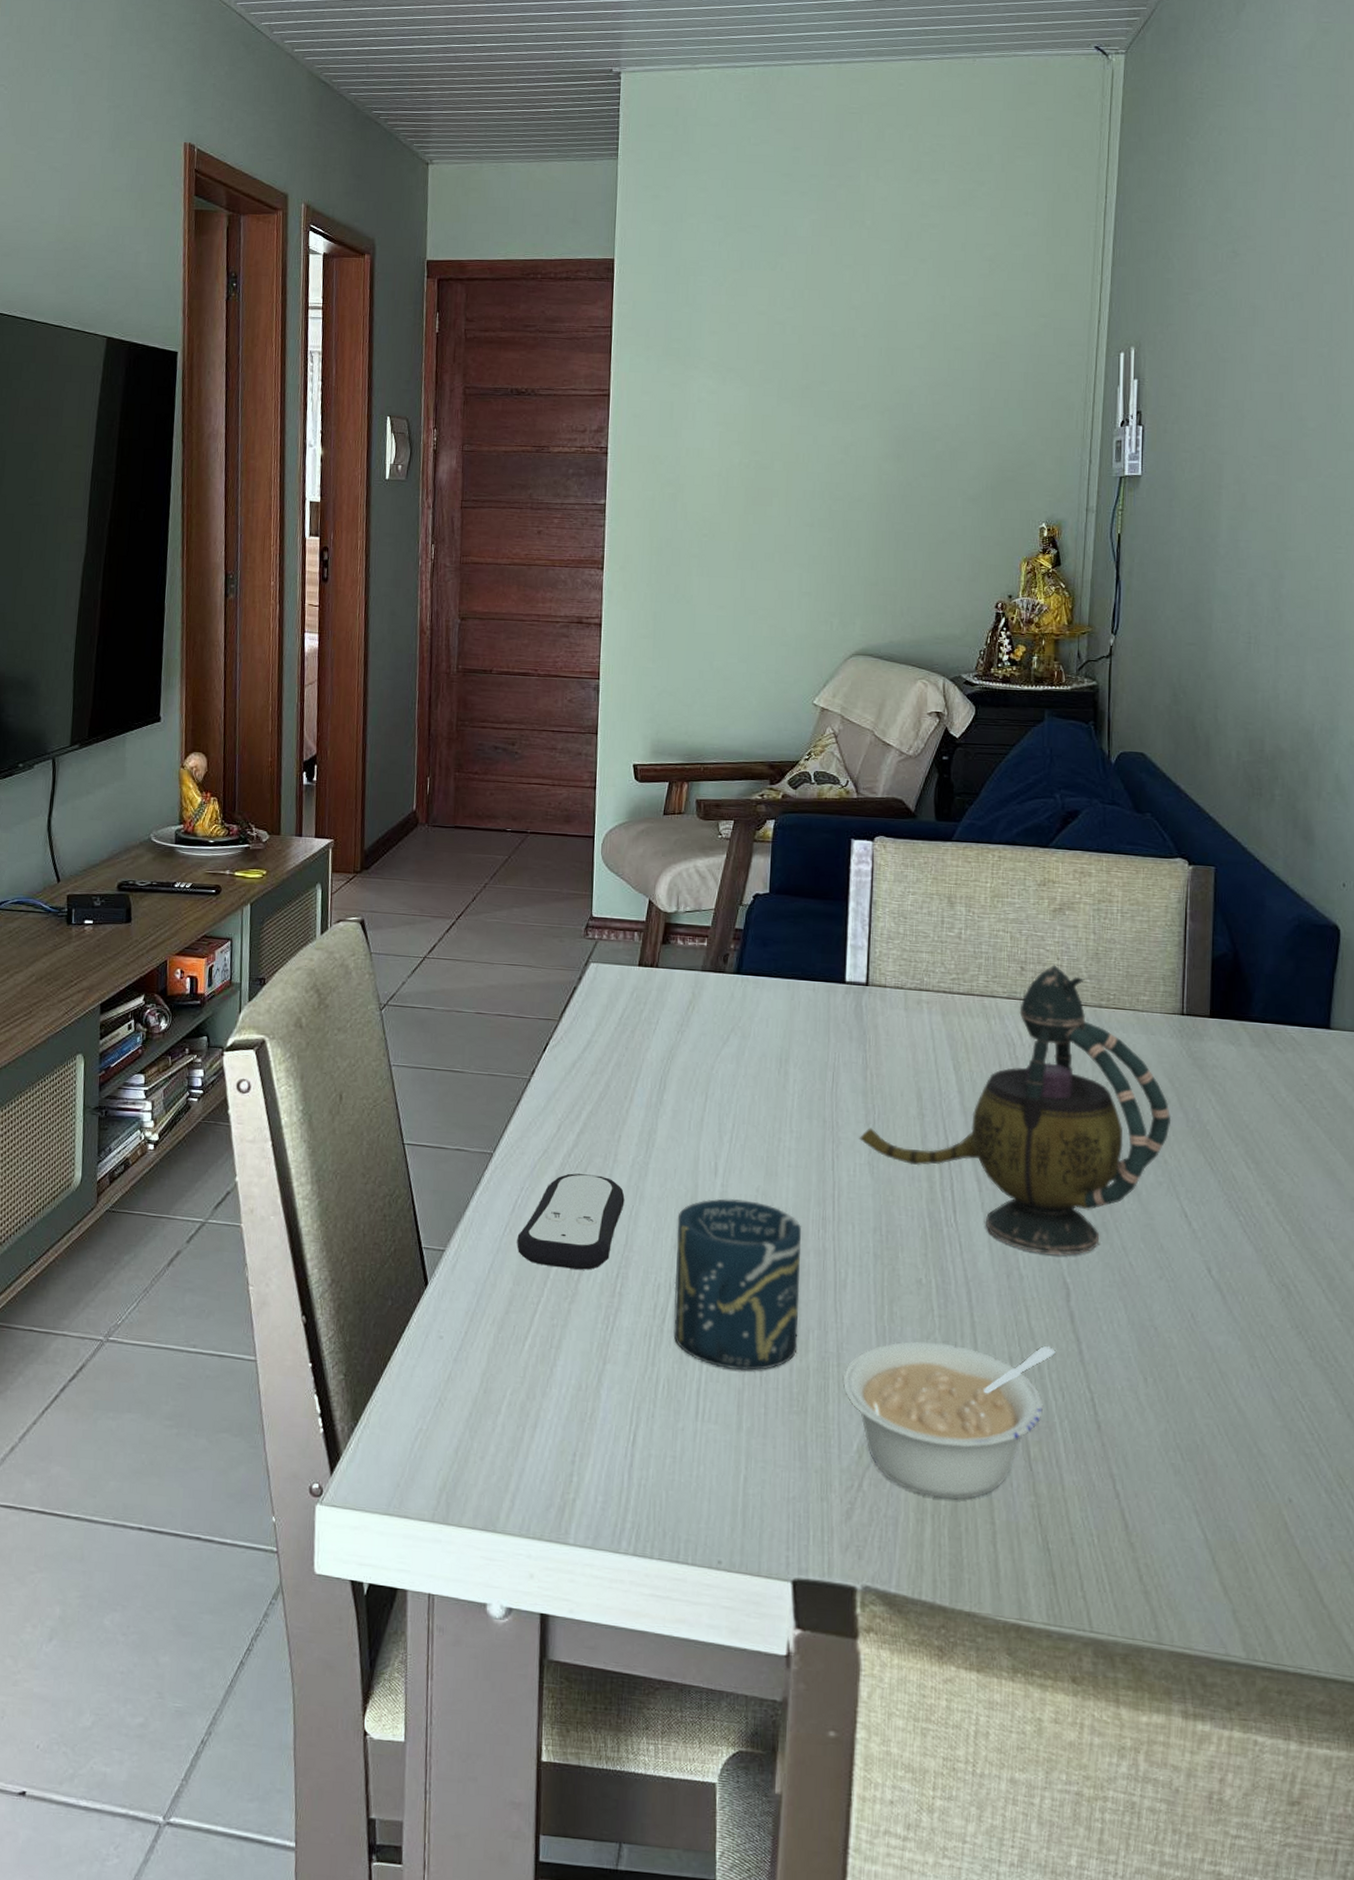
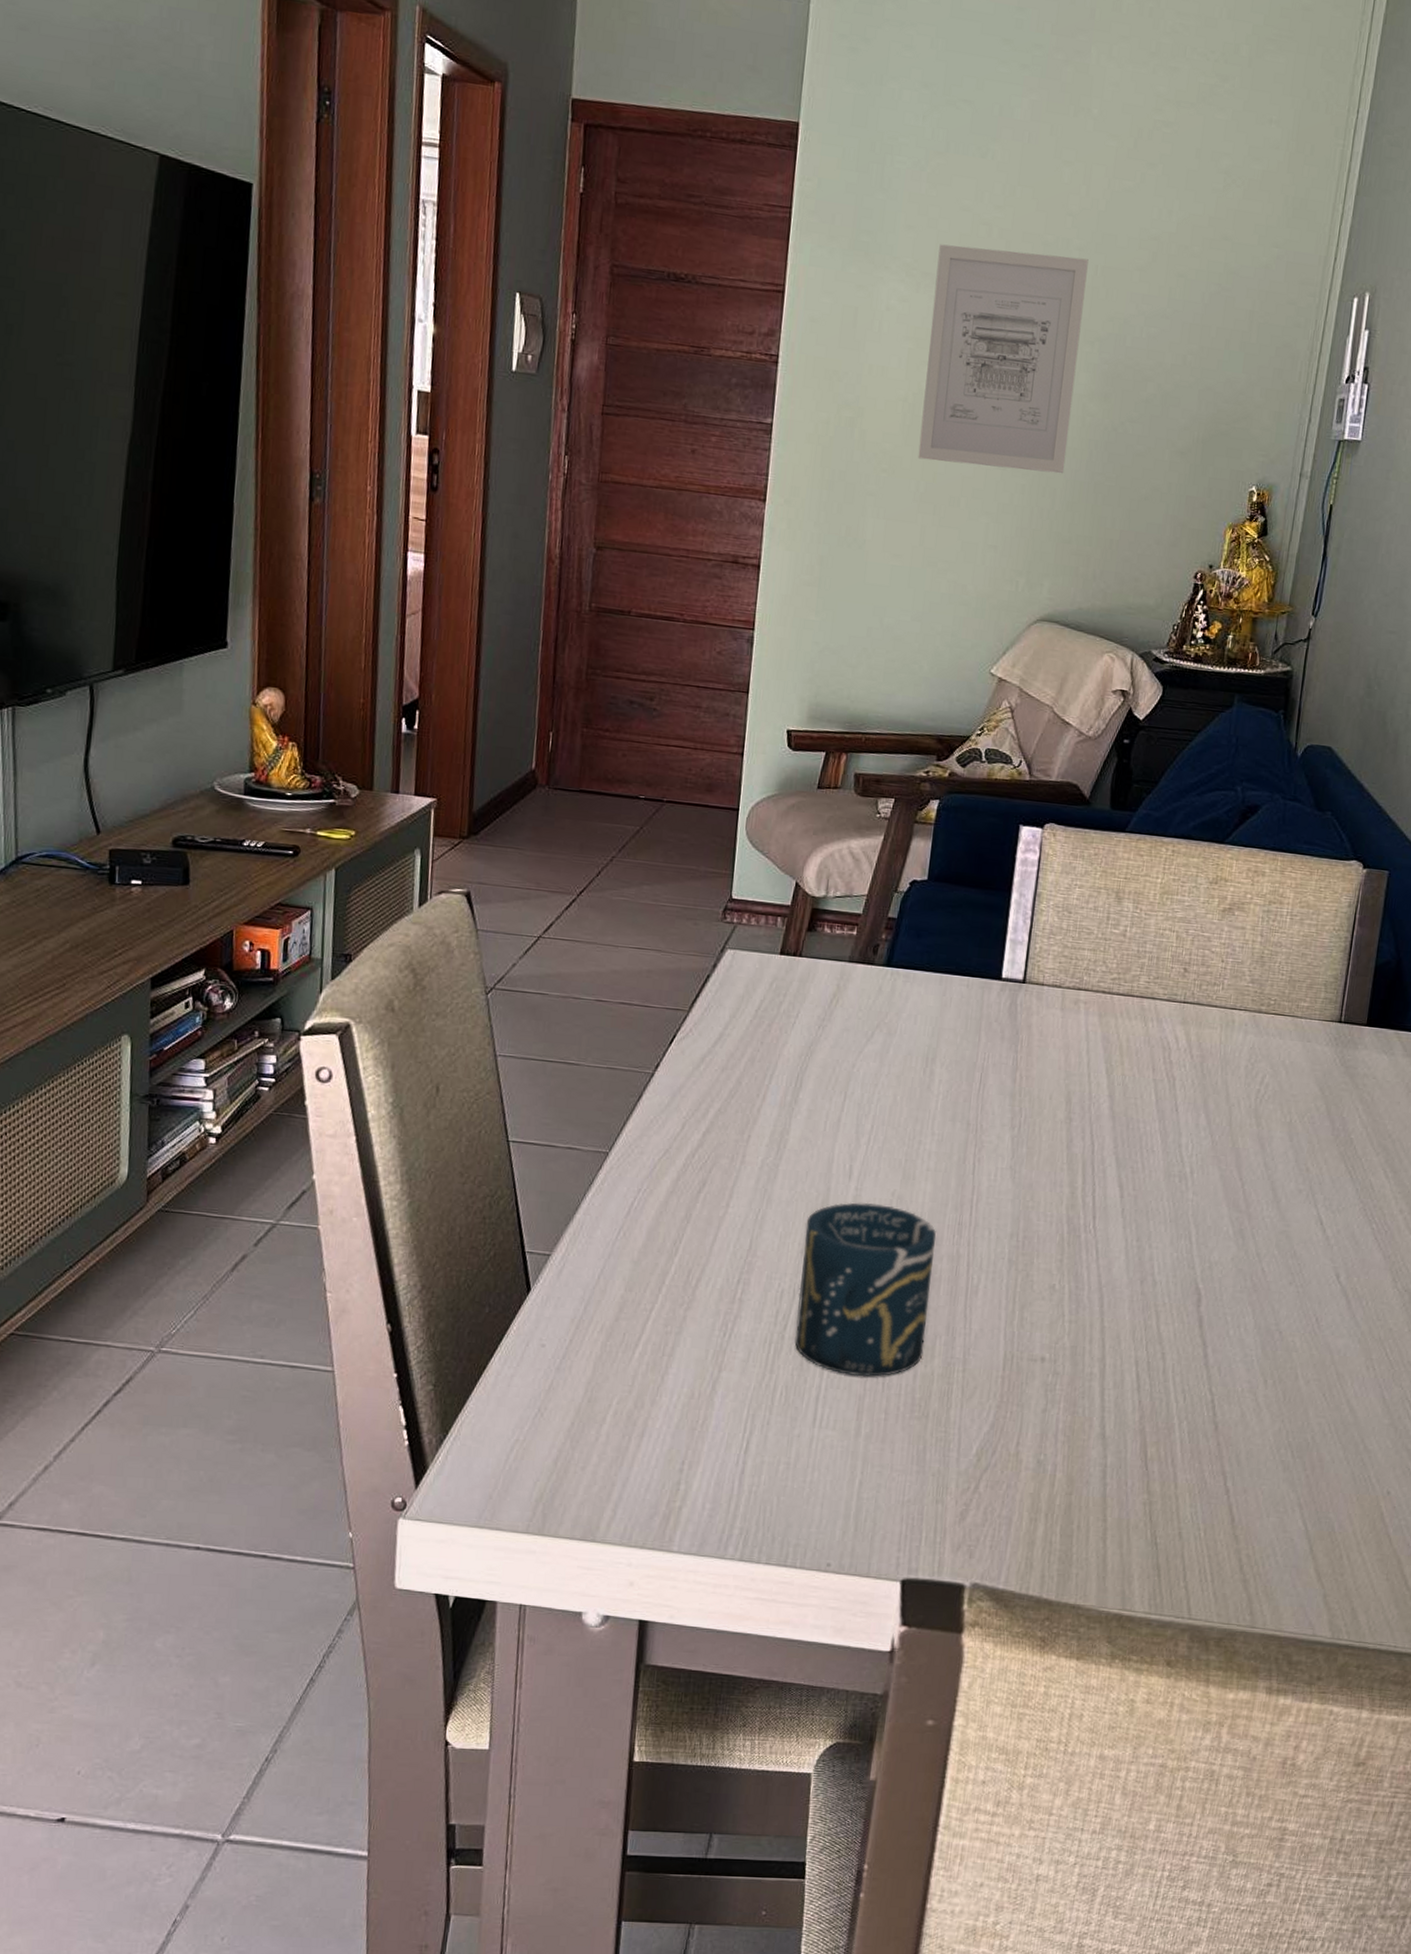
remote control: present [517,1173,625,1270] -> none [631,1174,751,1276]
wall art: none [734,343,873,526] -> present [918,244,1089,474]
legume: present [842,1341,1056,1500] -> none [966,1346,1182,1499]
teapot: present [859,965,1172,1255] -> none [1002,967,1318,1261]

